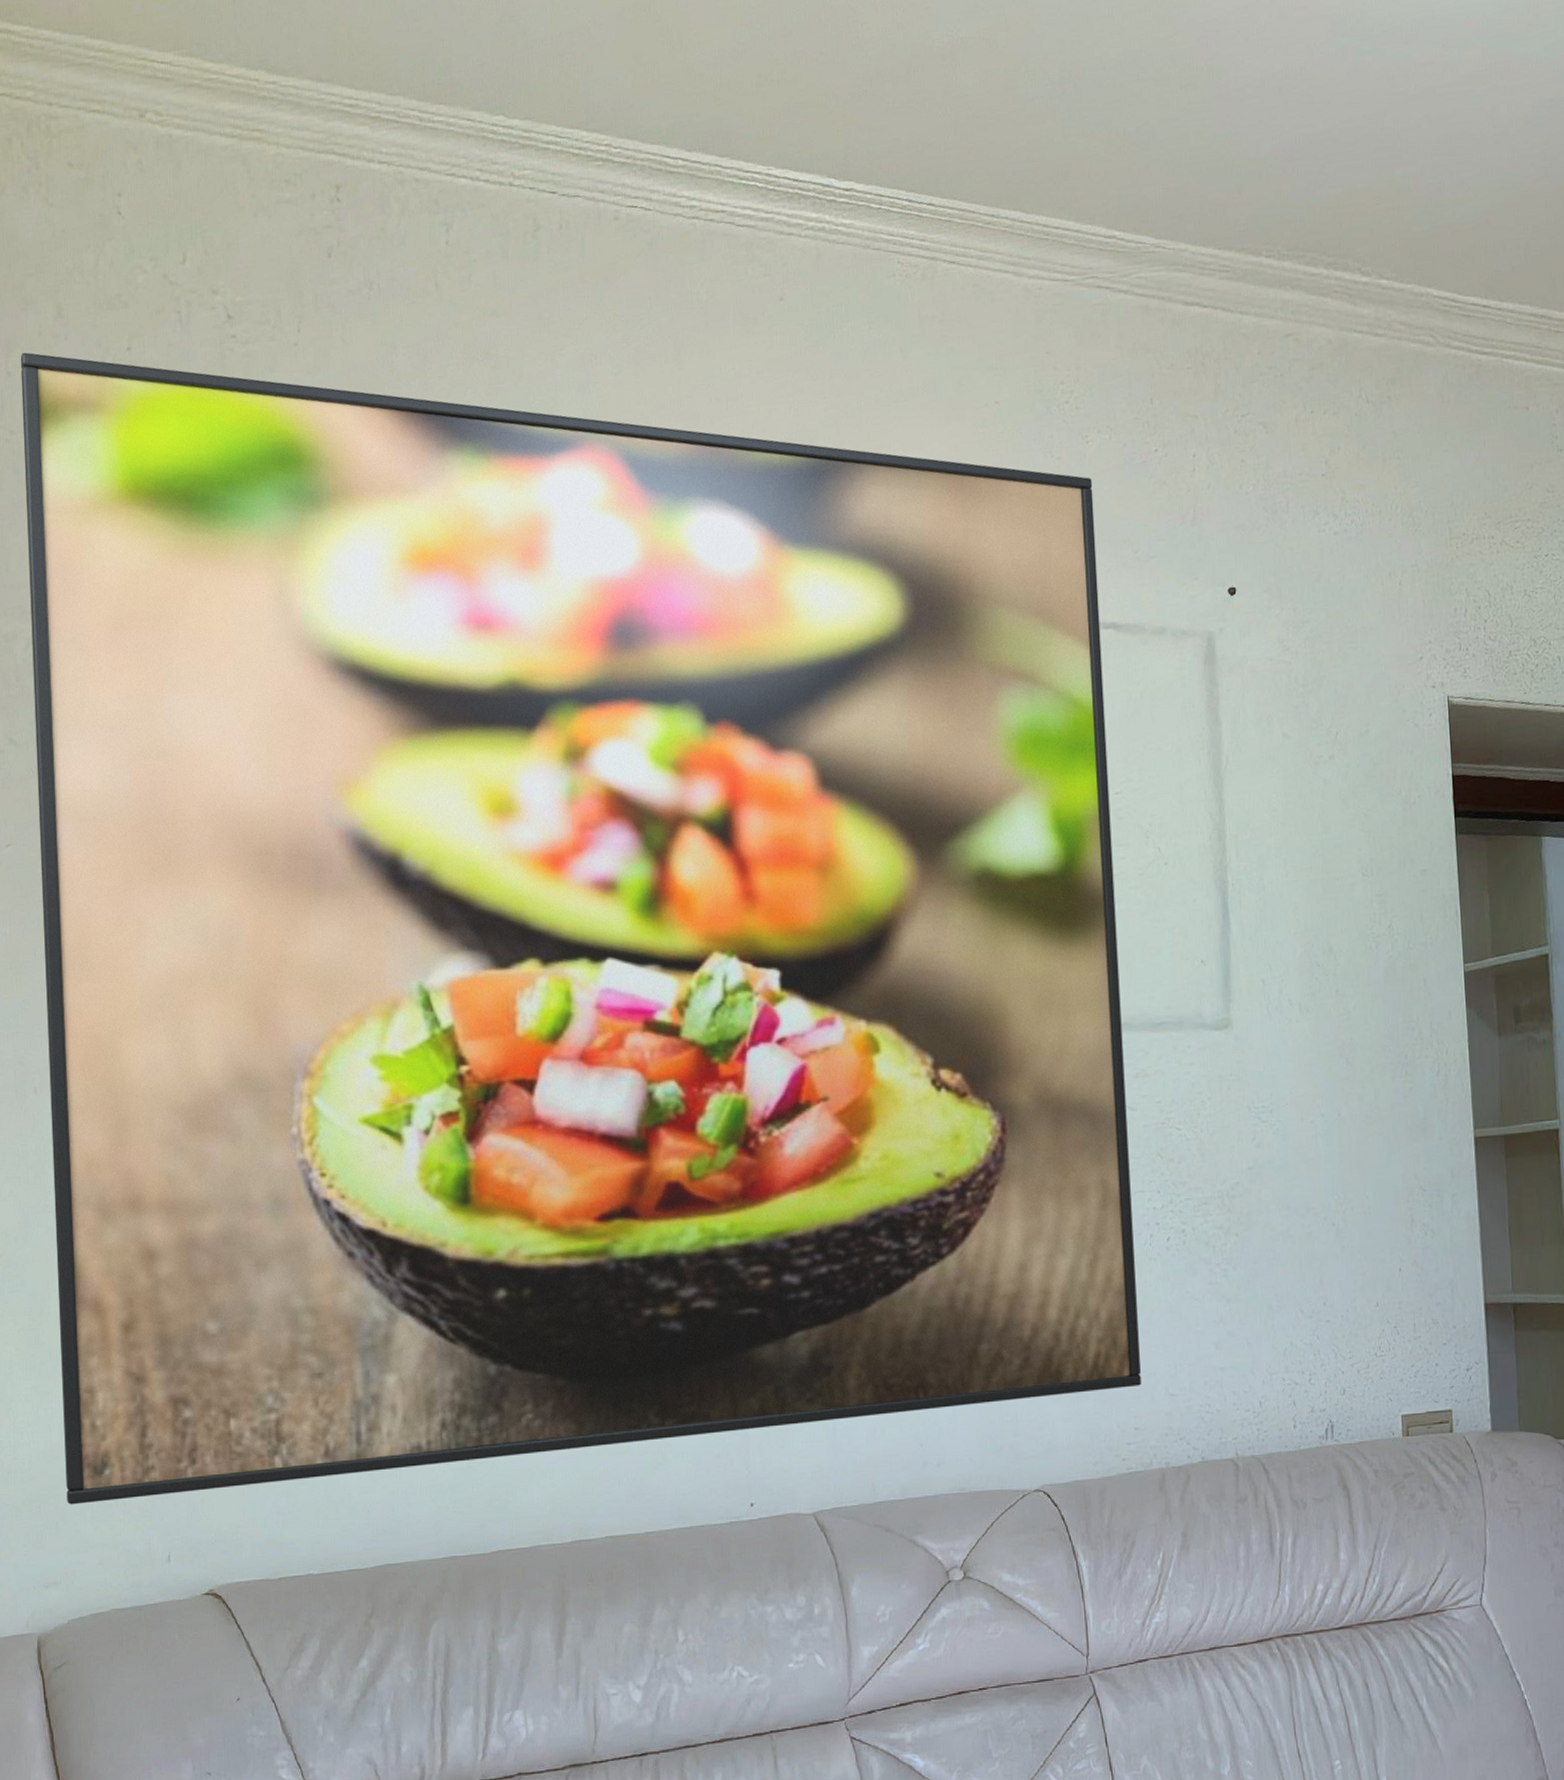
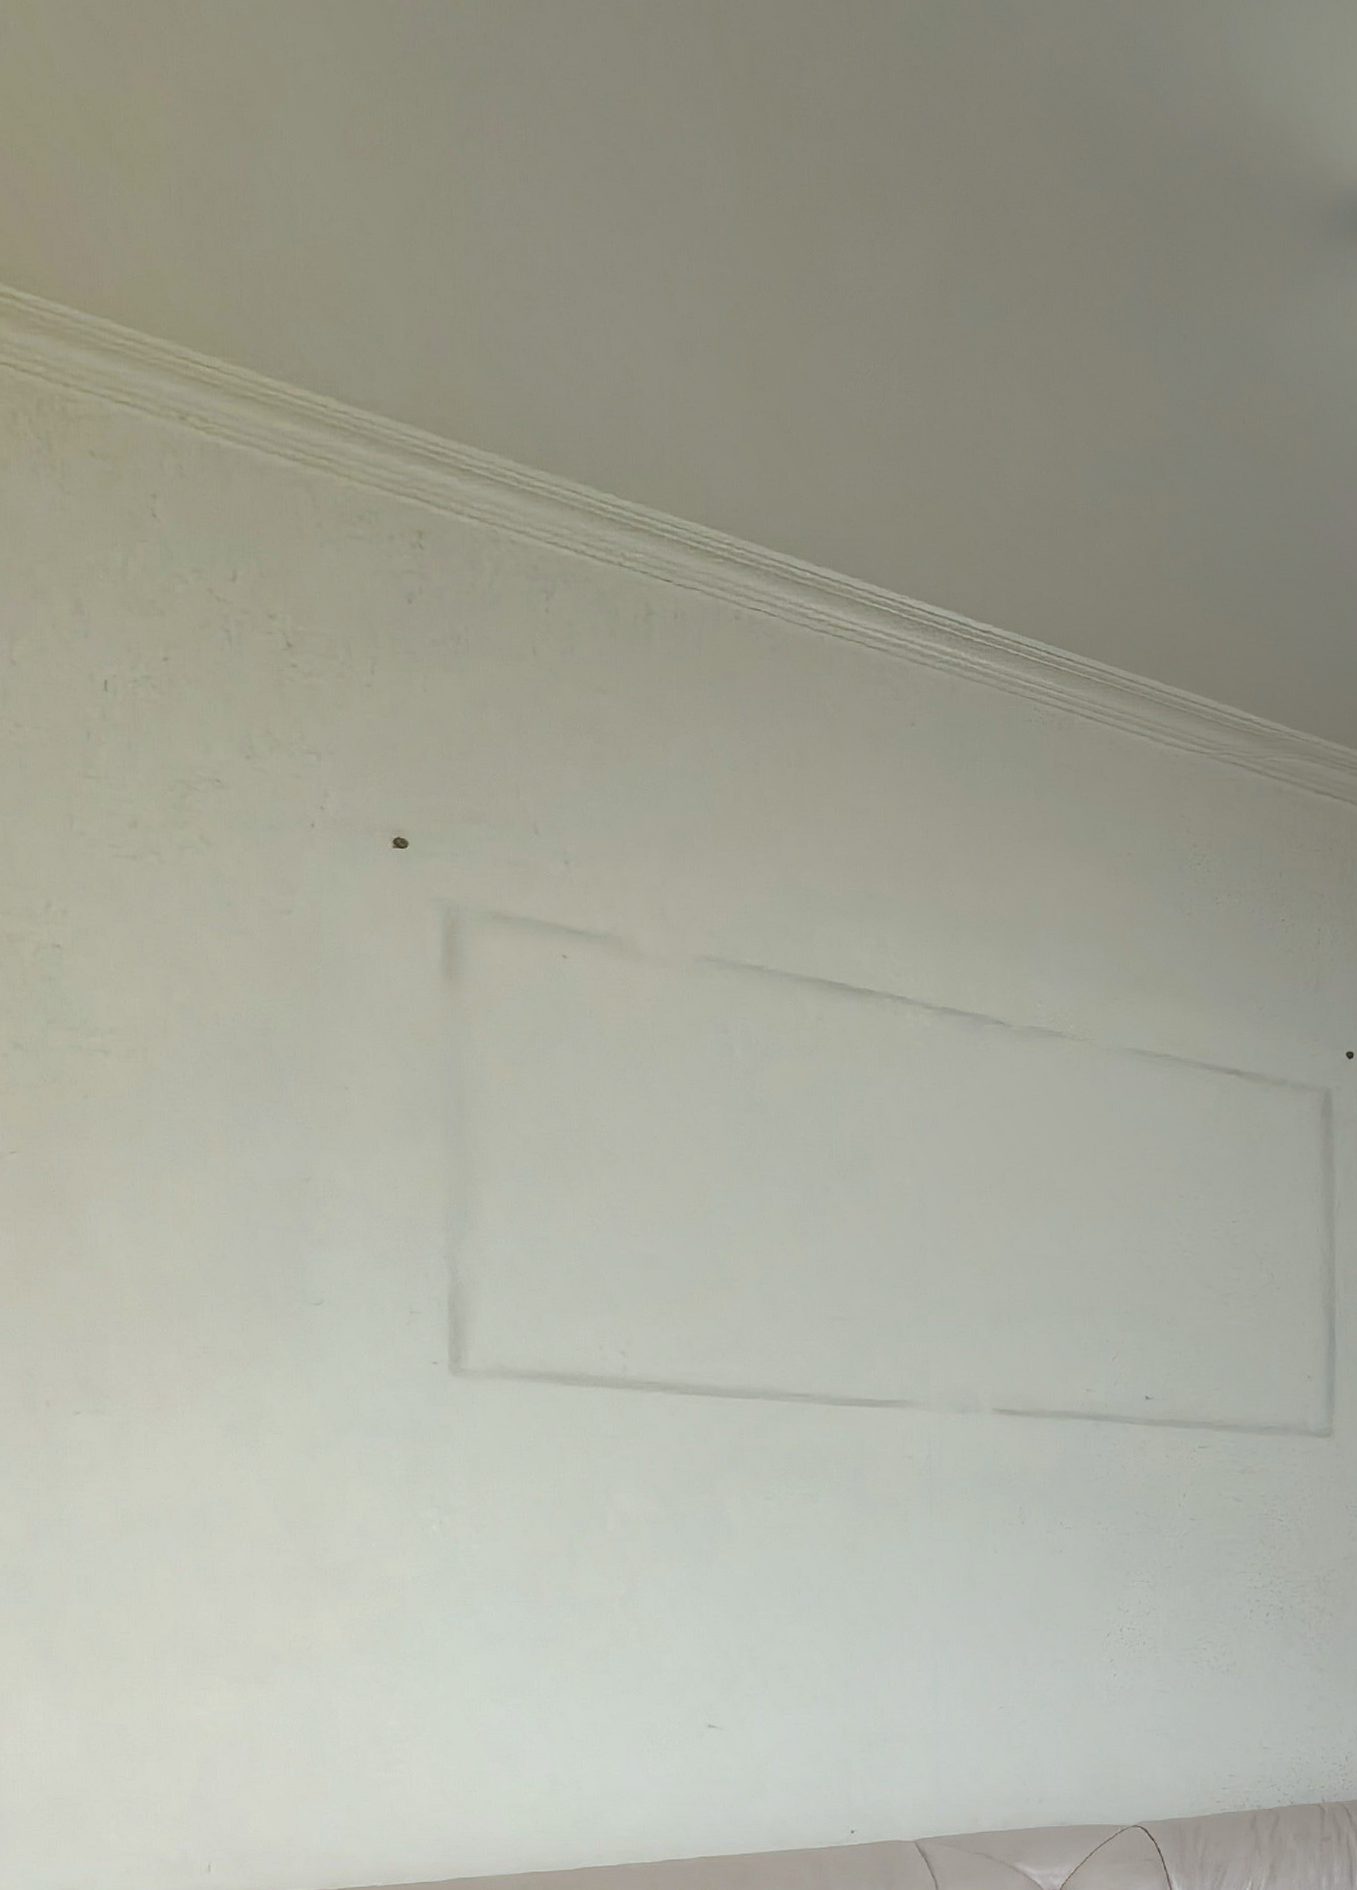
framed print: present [20,352,1141,1505] -> none [28,643,1237,1814]

